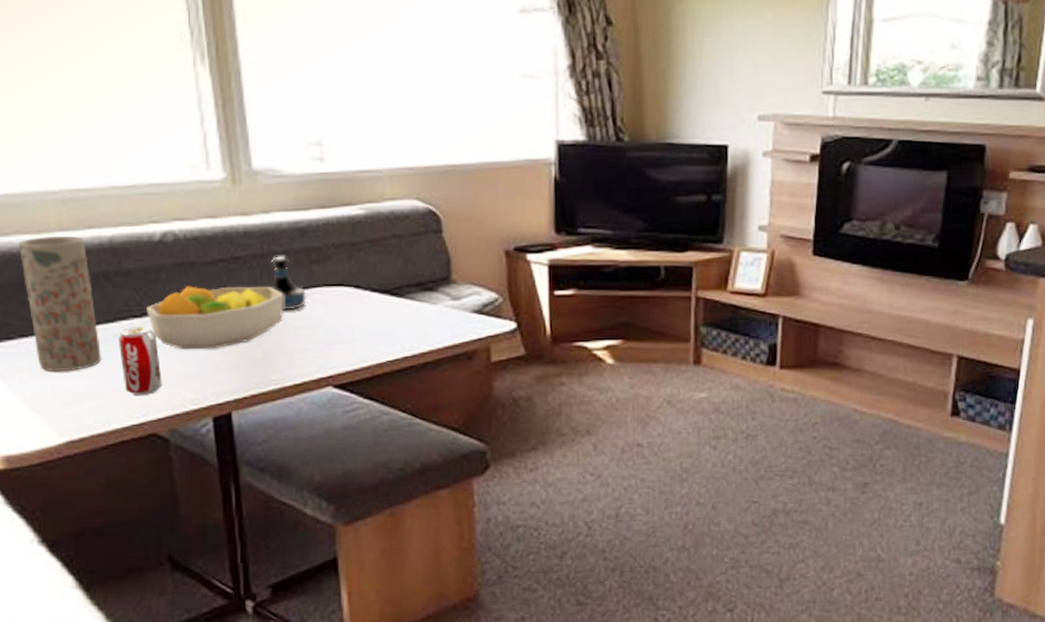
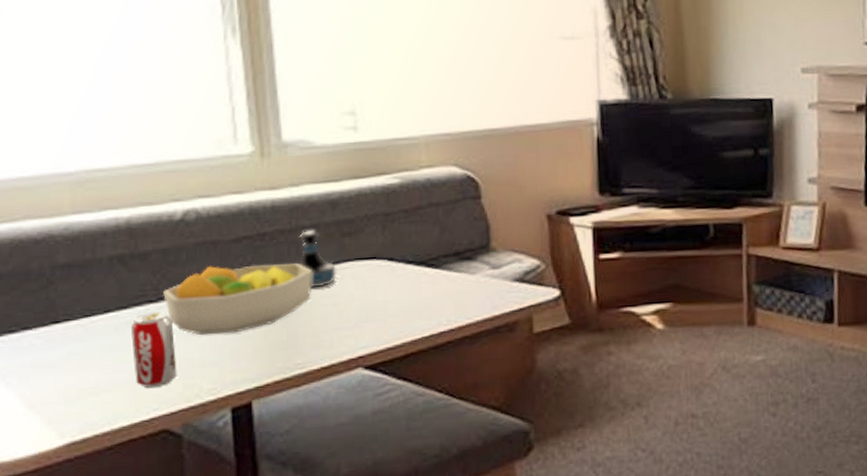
vase: present [19,235,102,372] -> none [28,219,112,366]

